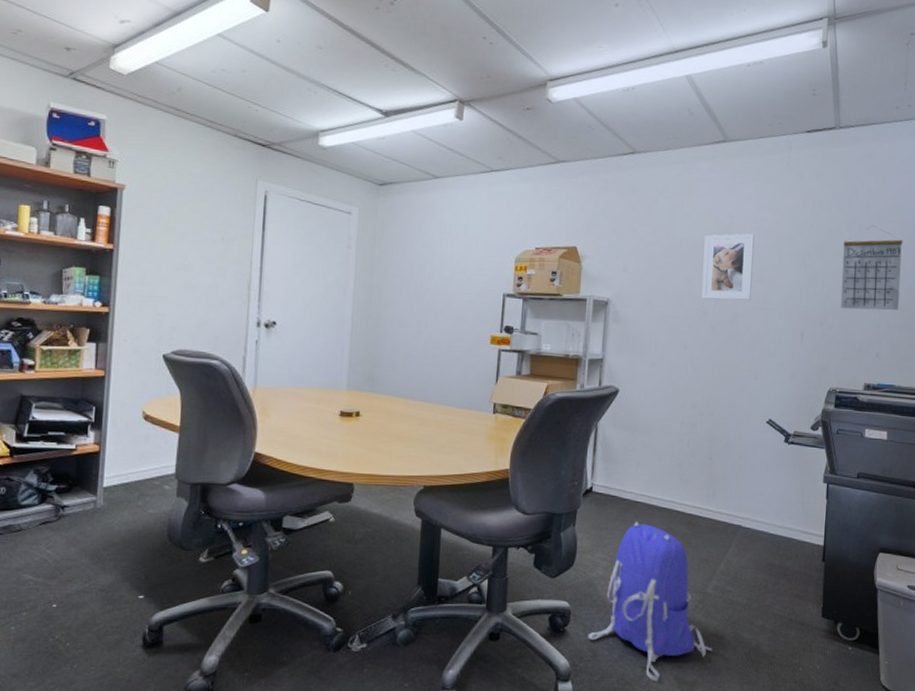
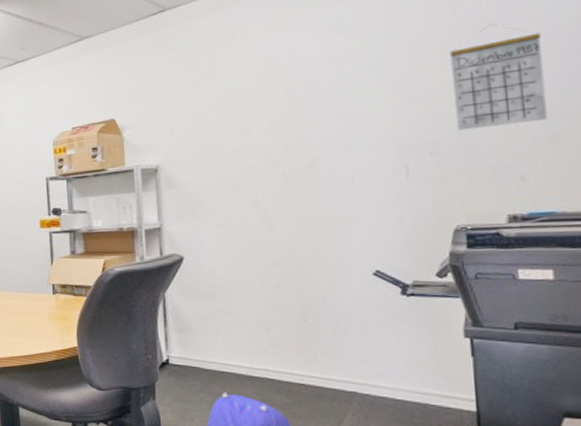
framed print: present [701,233,754,301] -> none [261,66,332,149]

